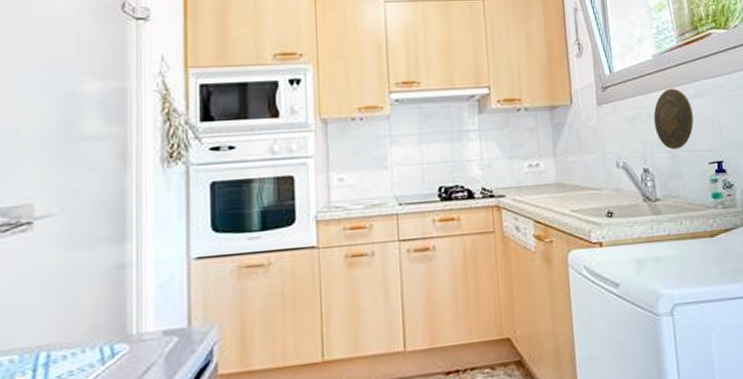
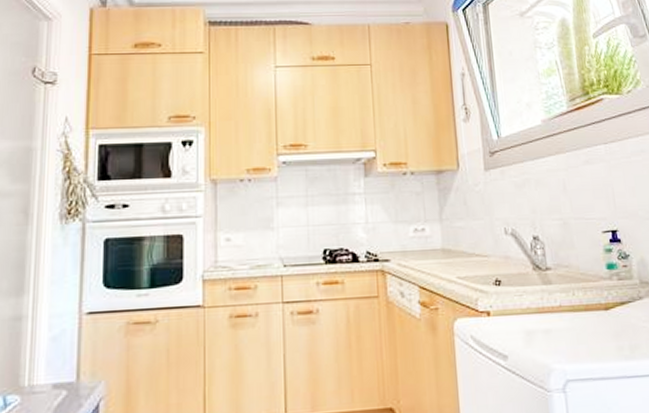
decorative plate: present [653,88,694,150] -> none [543,154,586,217]

